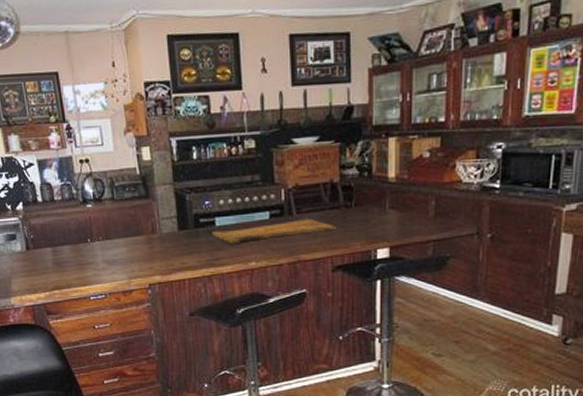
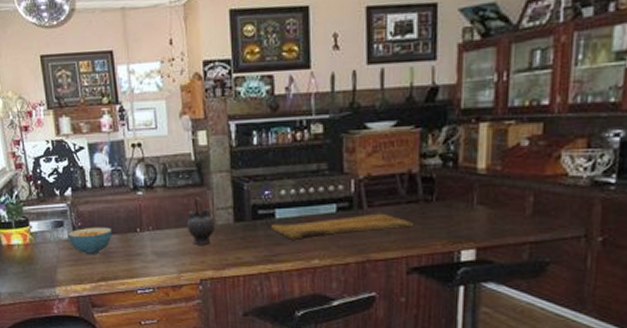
cereal bowl: none [20,238,64,266] -> present [67,227,112,255]
teapot: none [135,208,161,252] -> present [187,197,215,245]

